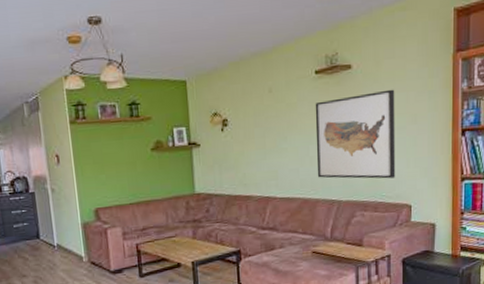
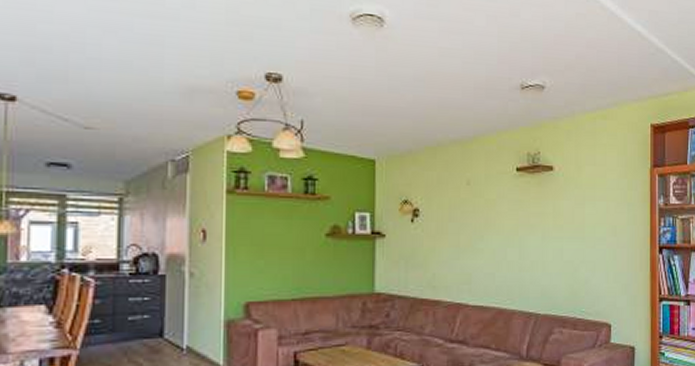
wall art: present [315,89,396,179] -> none [514,197,596,293]

